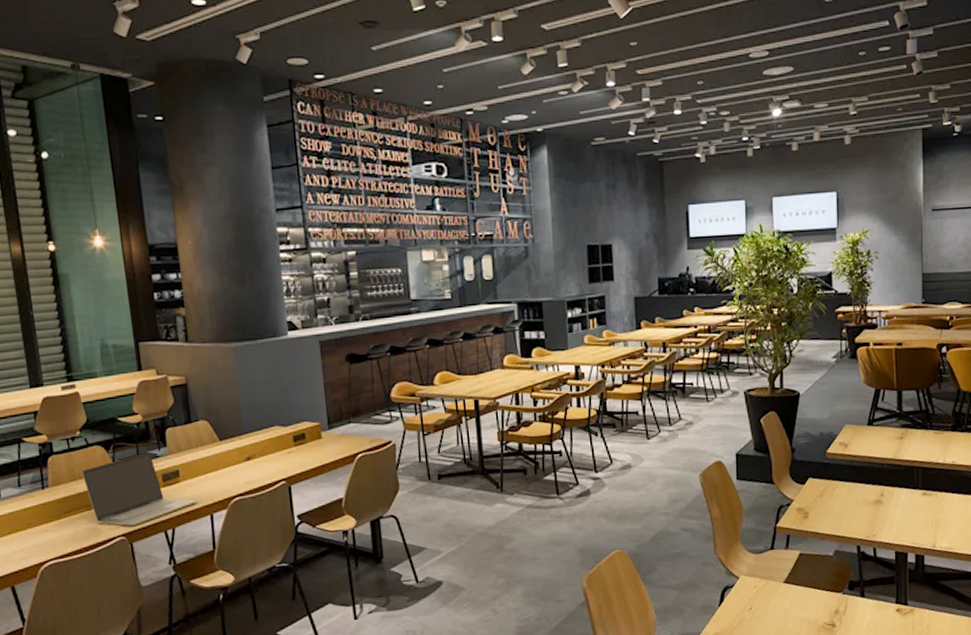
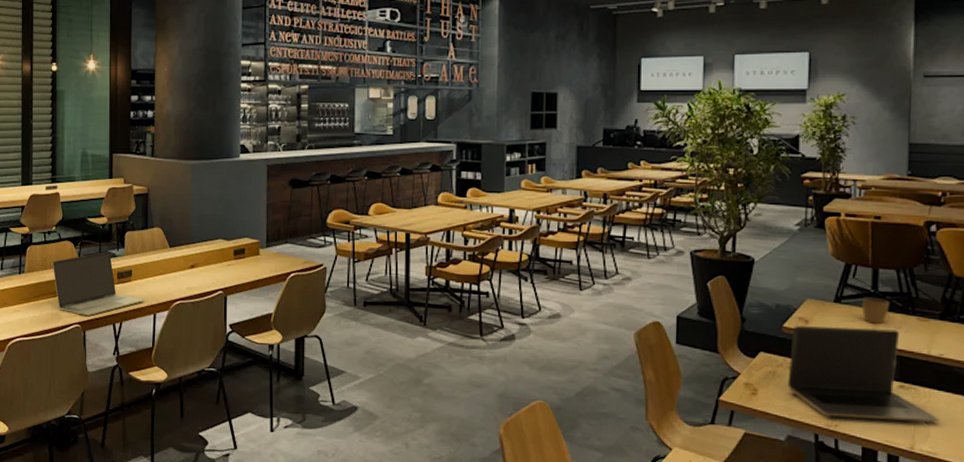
laptop computer: none [833,444,954,529] -> present [787,326,939,423]
cup: none [891,417,913,442] -> present [862,297,891,325]

